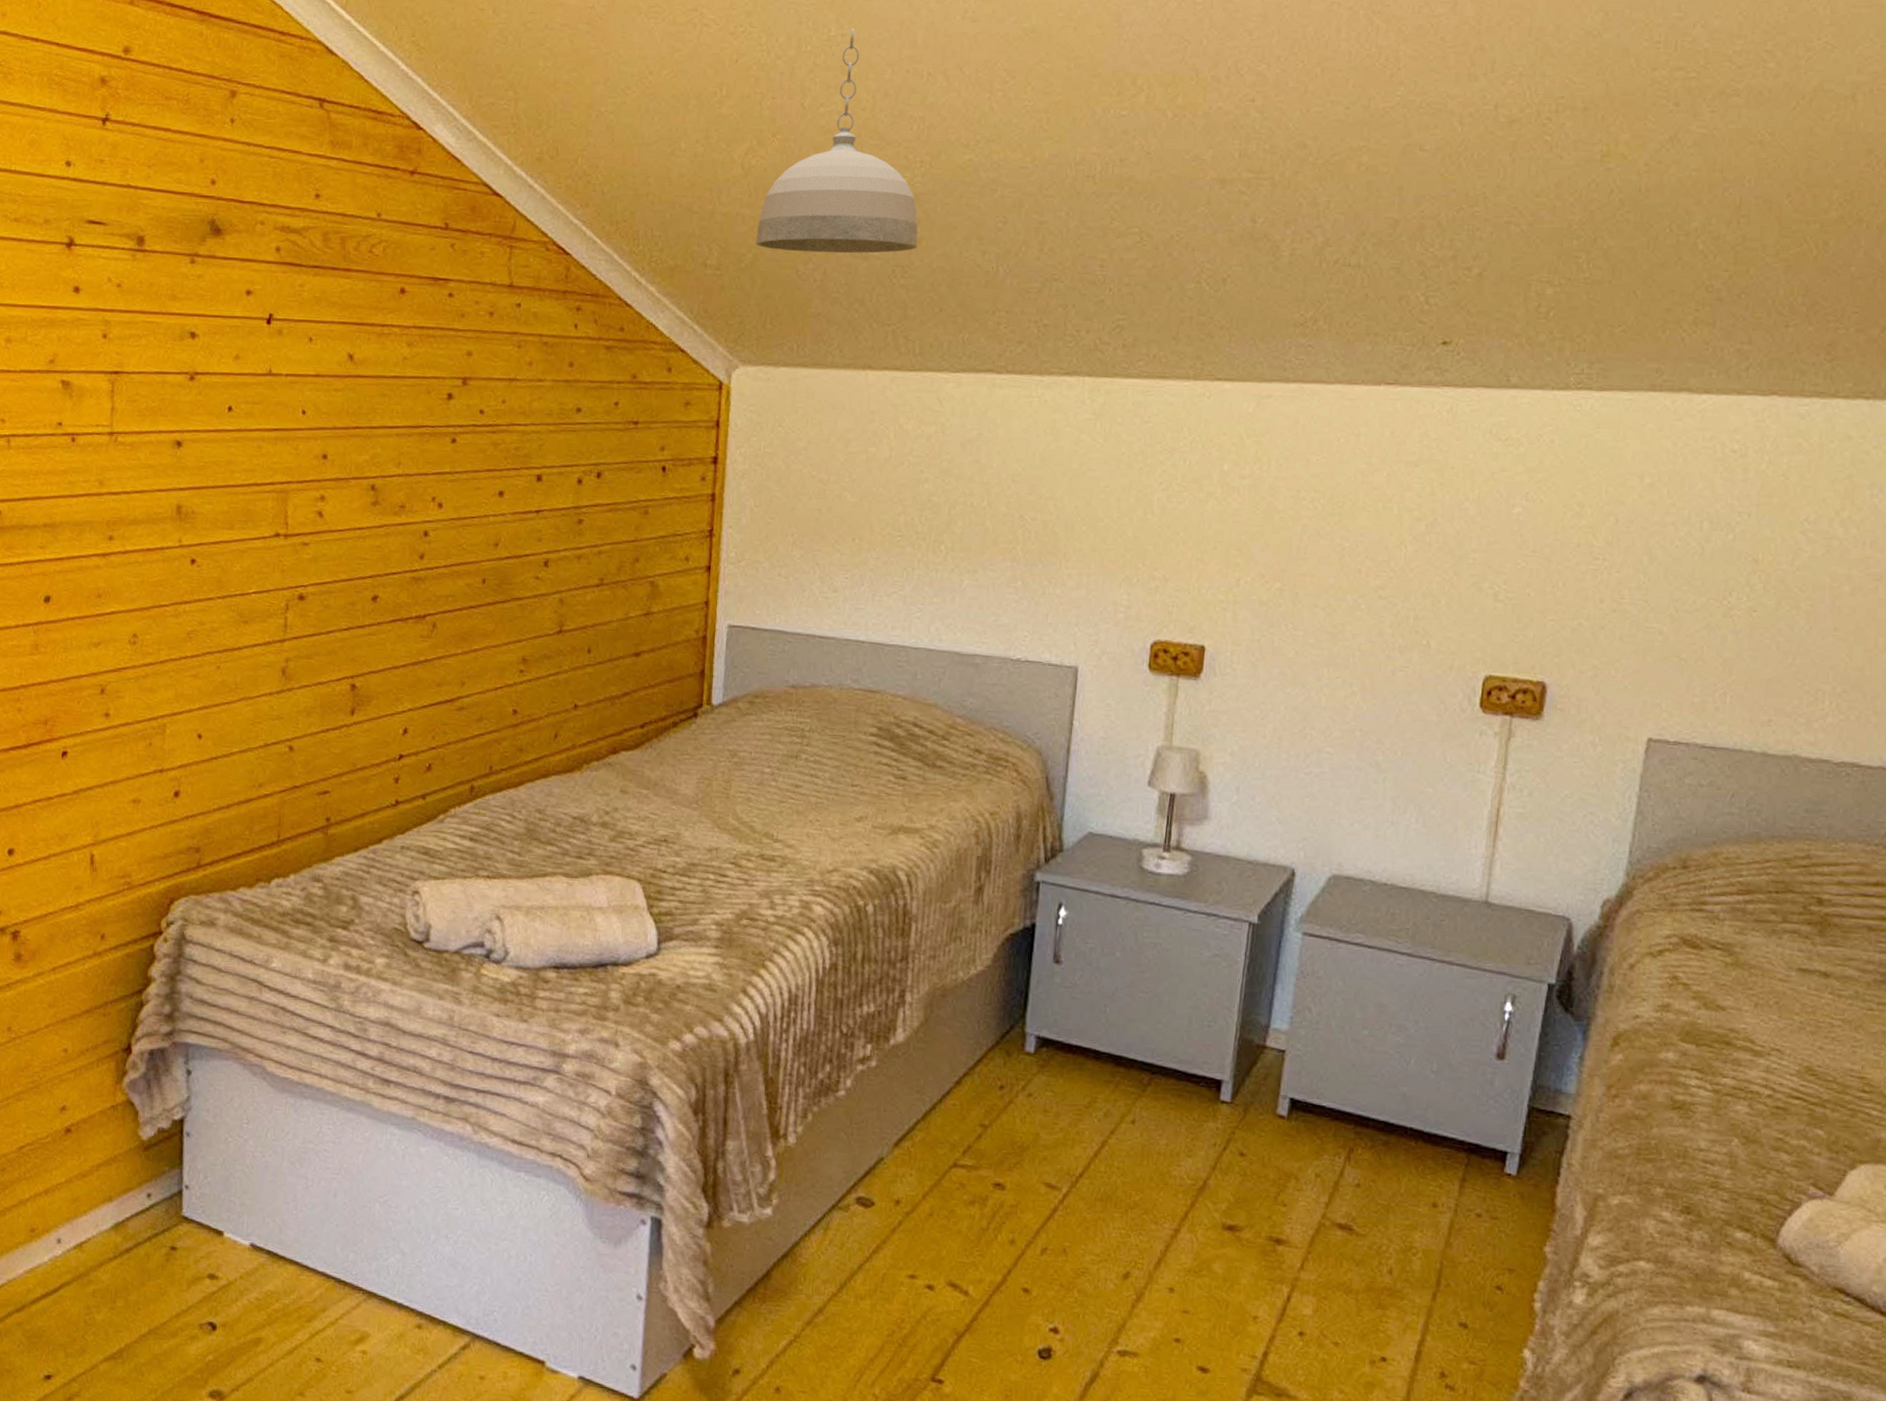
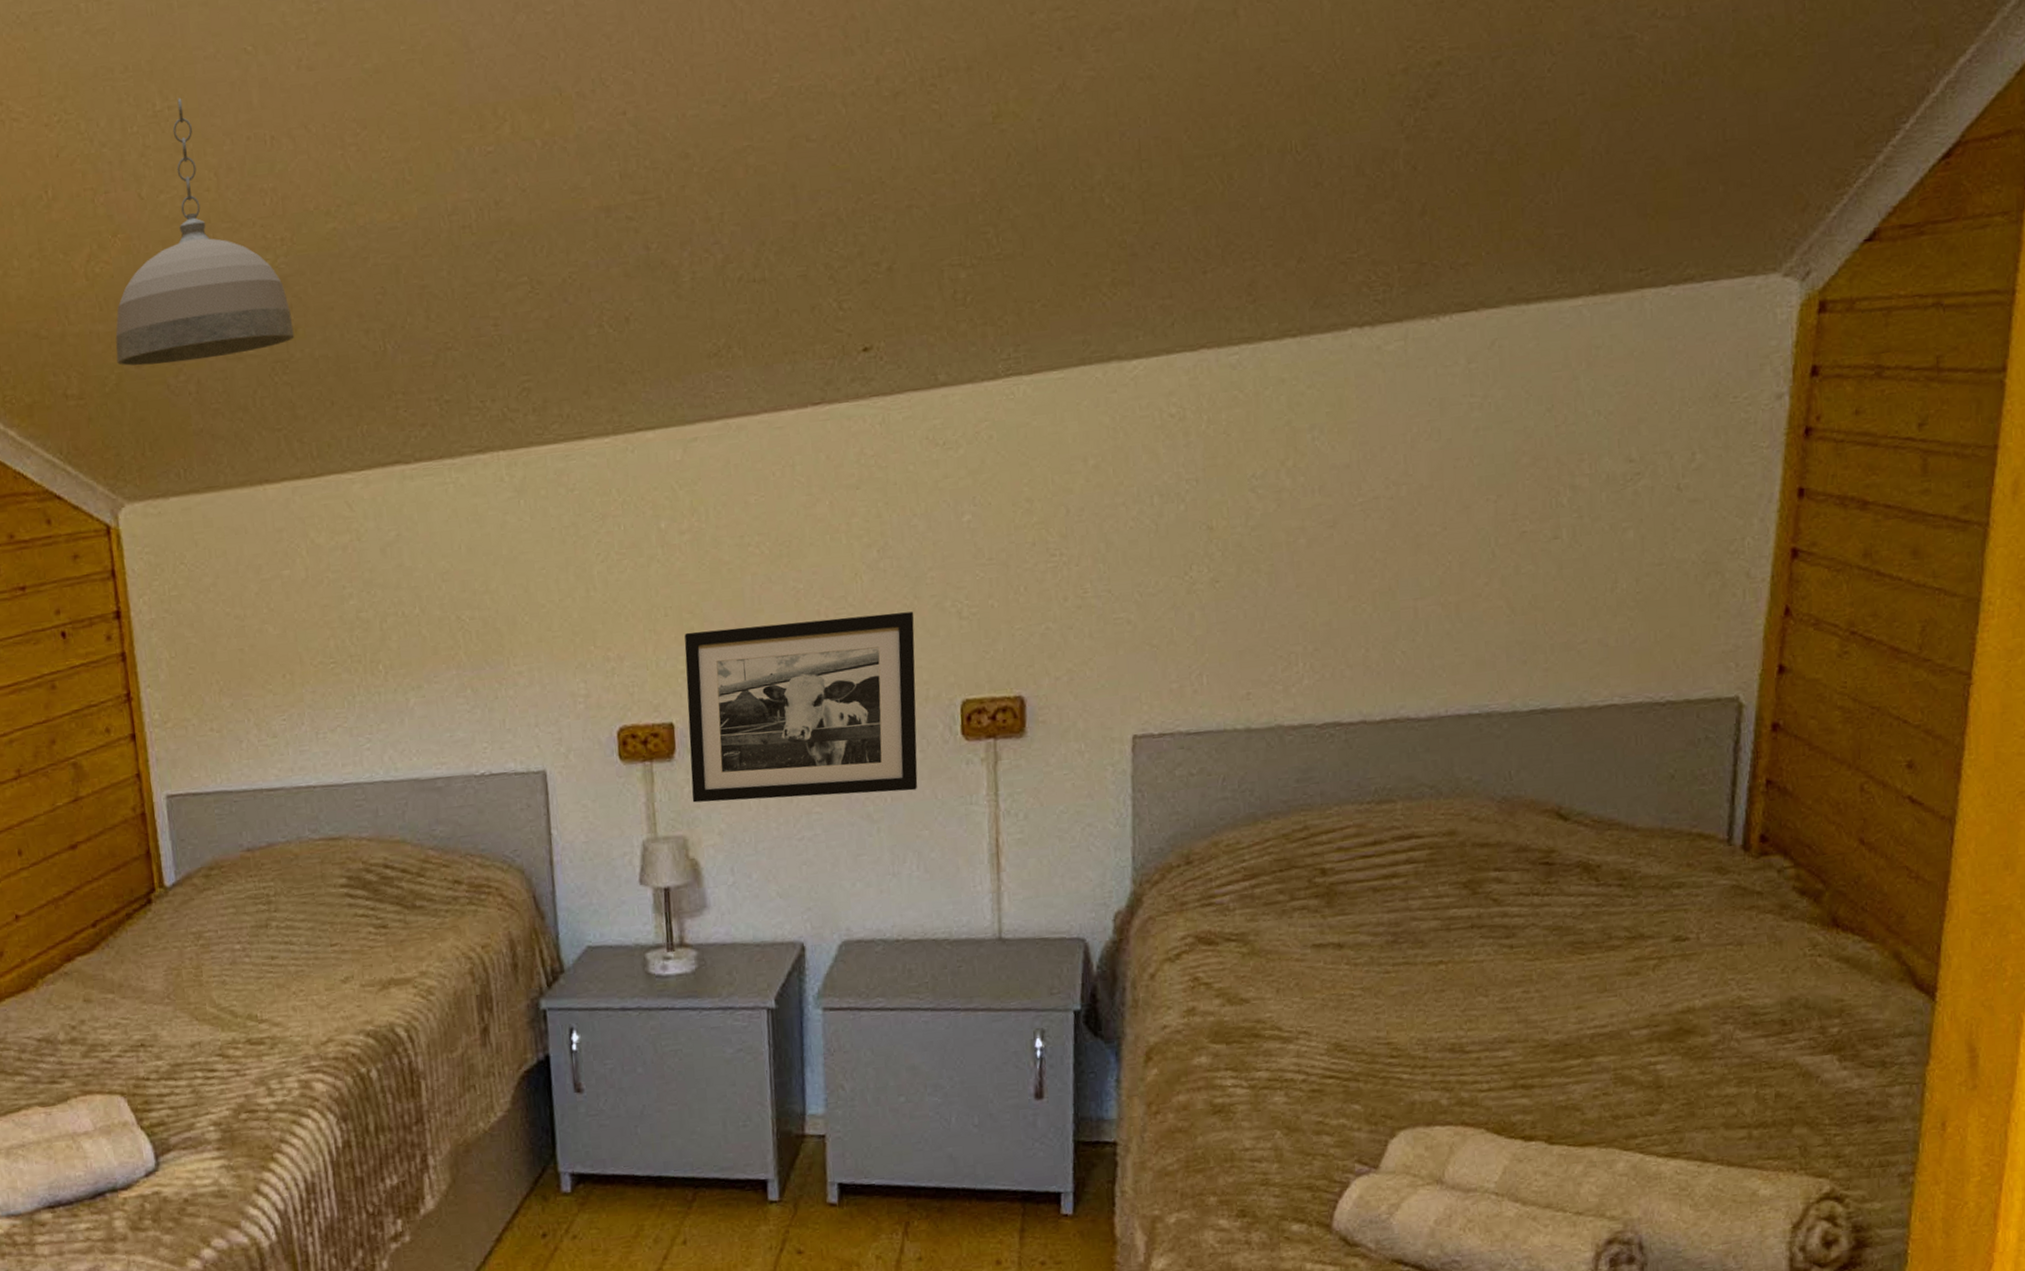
picture frame: none [1210,567,1452,749] -> present [684,611,918,803]

